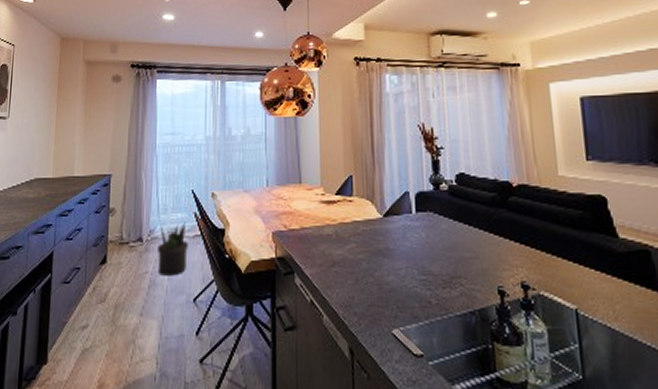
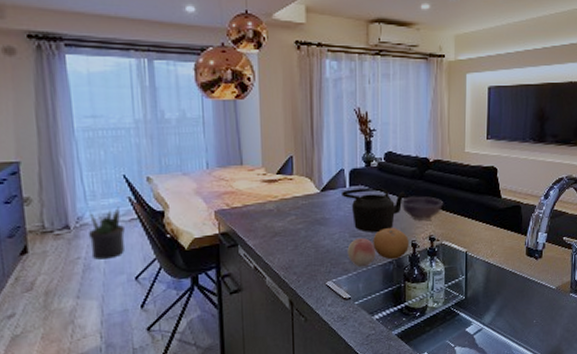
teapot: none [407,216,486,272] -> present [342,188,406,233]
fruit: none [416,277,452,316] -> present [347,238,376,268]
fruit: none [447,267,495,310] -> present [373,228,409,260]
bowl: none [479,228,536,261] -> present [401,196,443,221]

